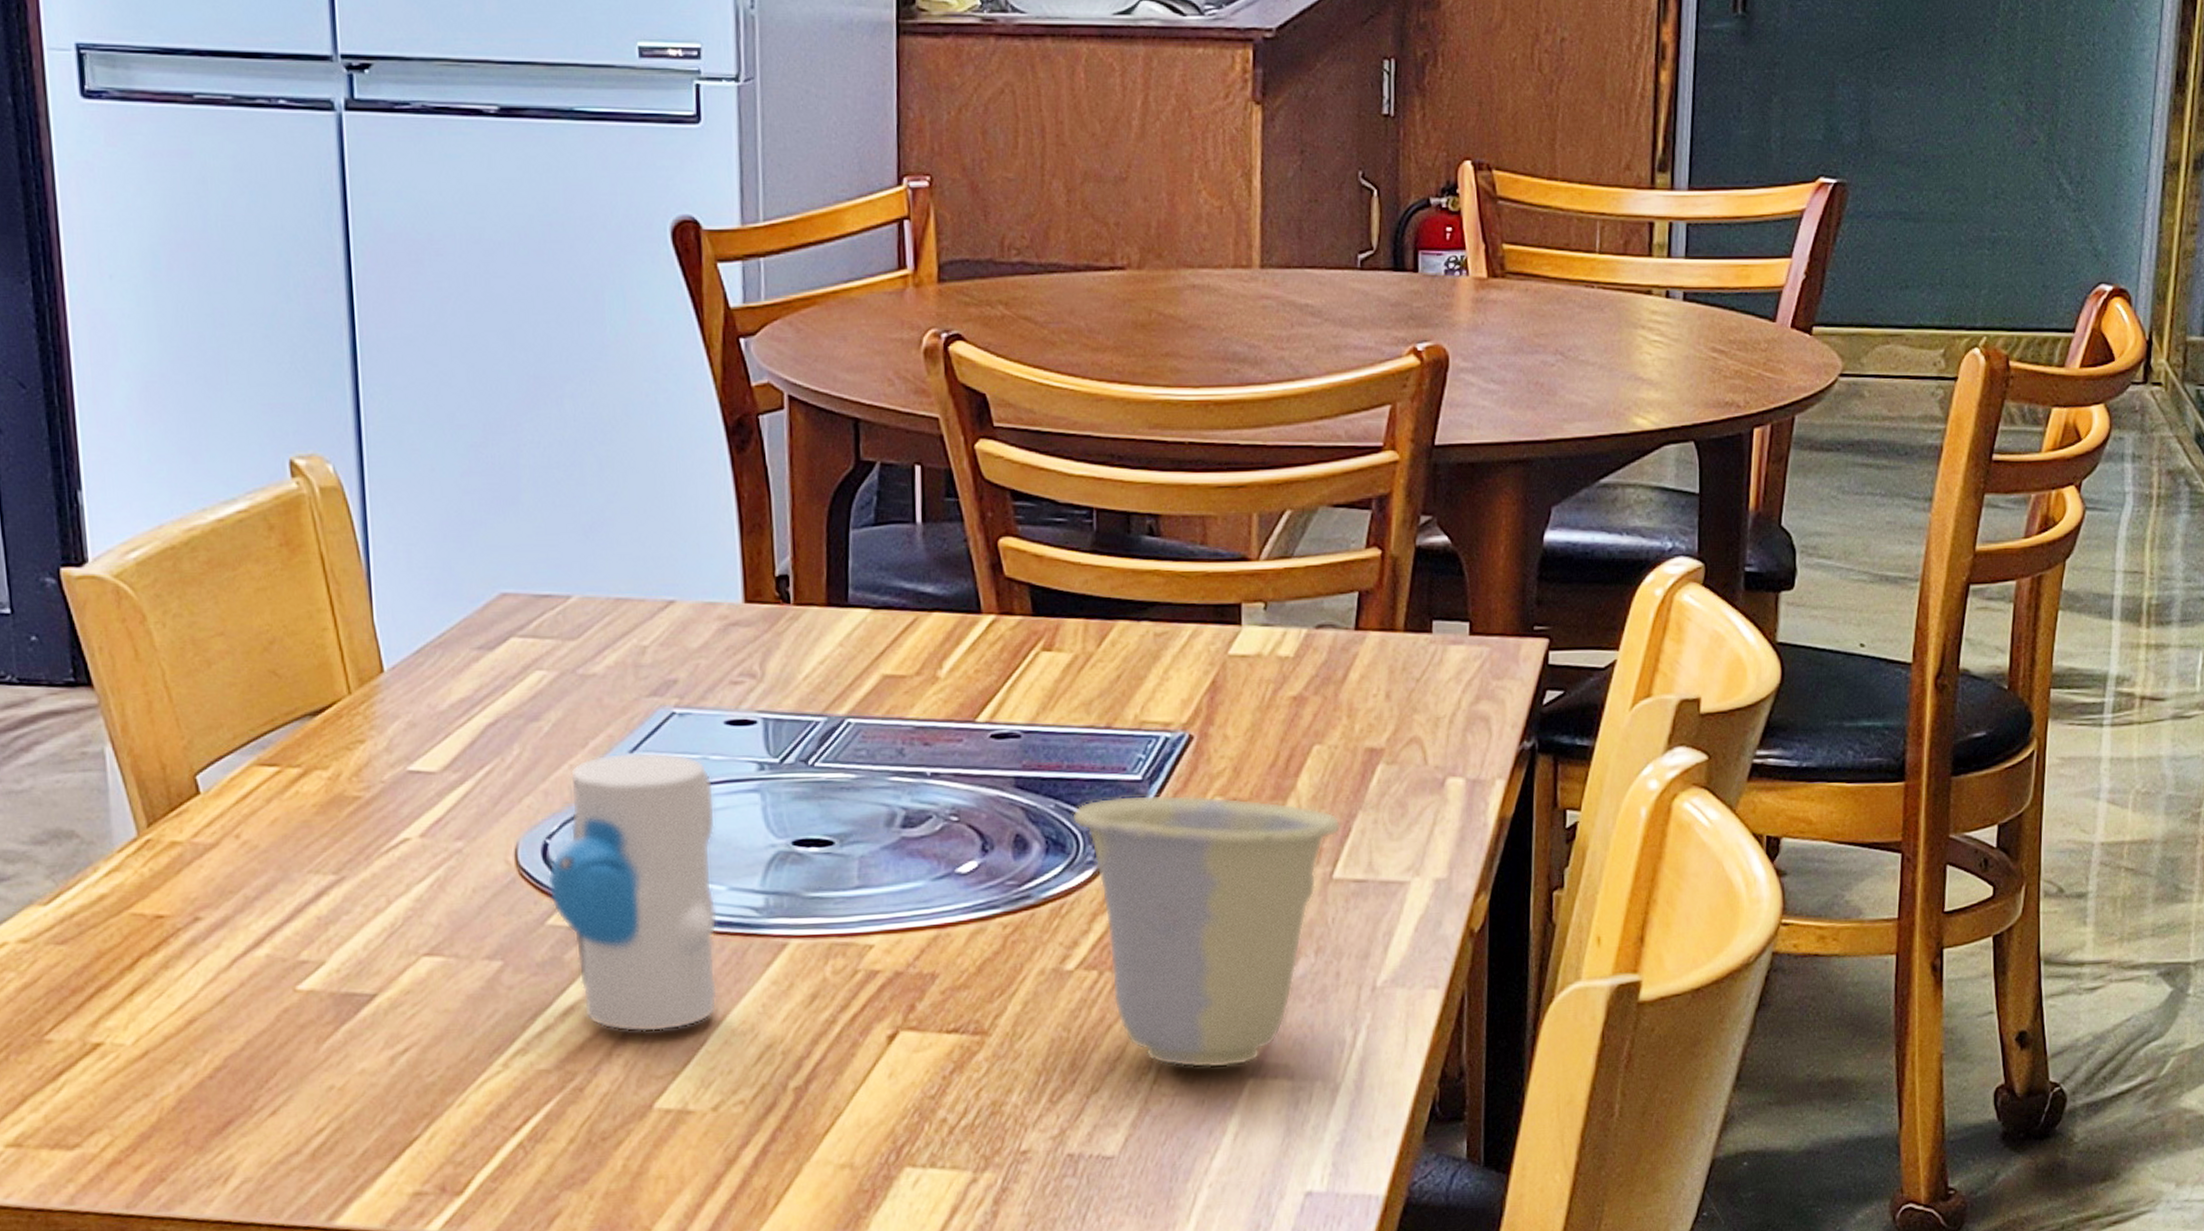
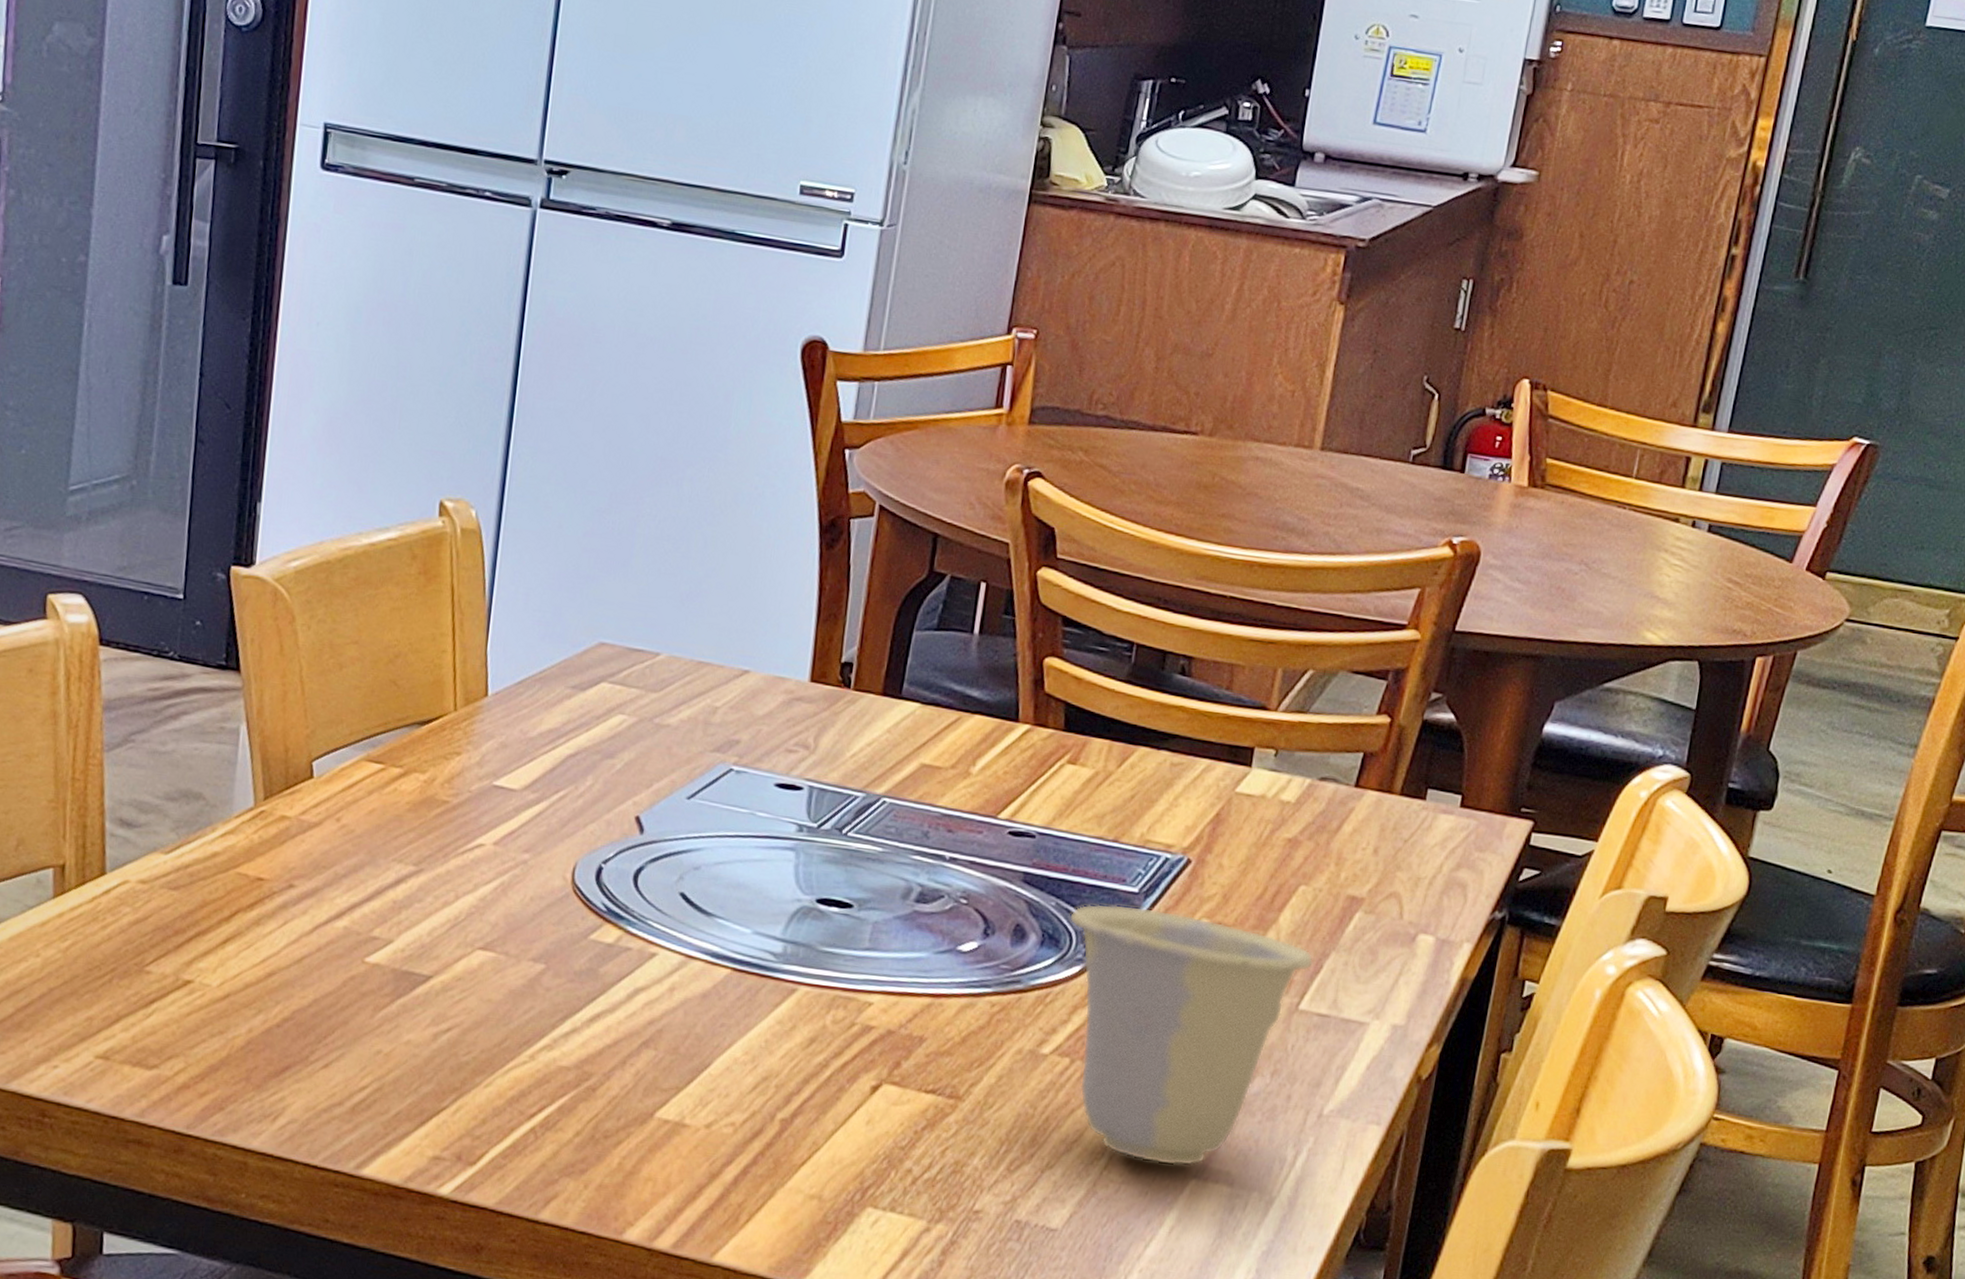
toy: present [548,751,718,1033] -> none [596,797,756,1050]

